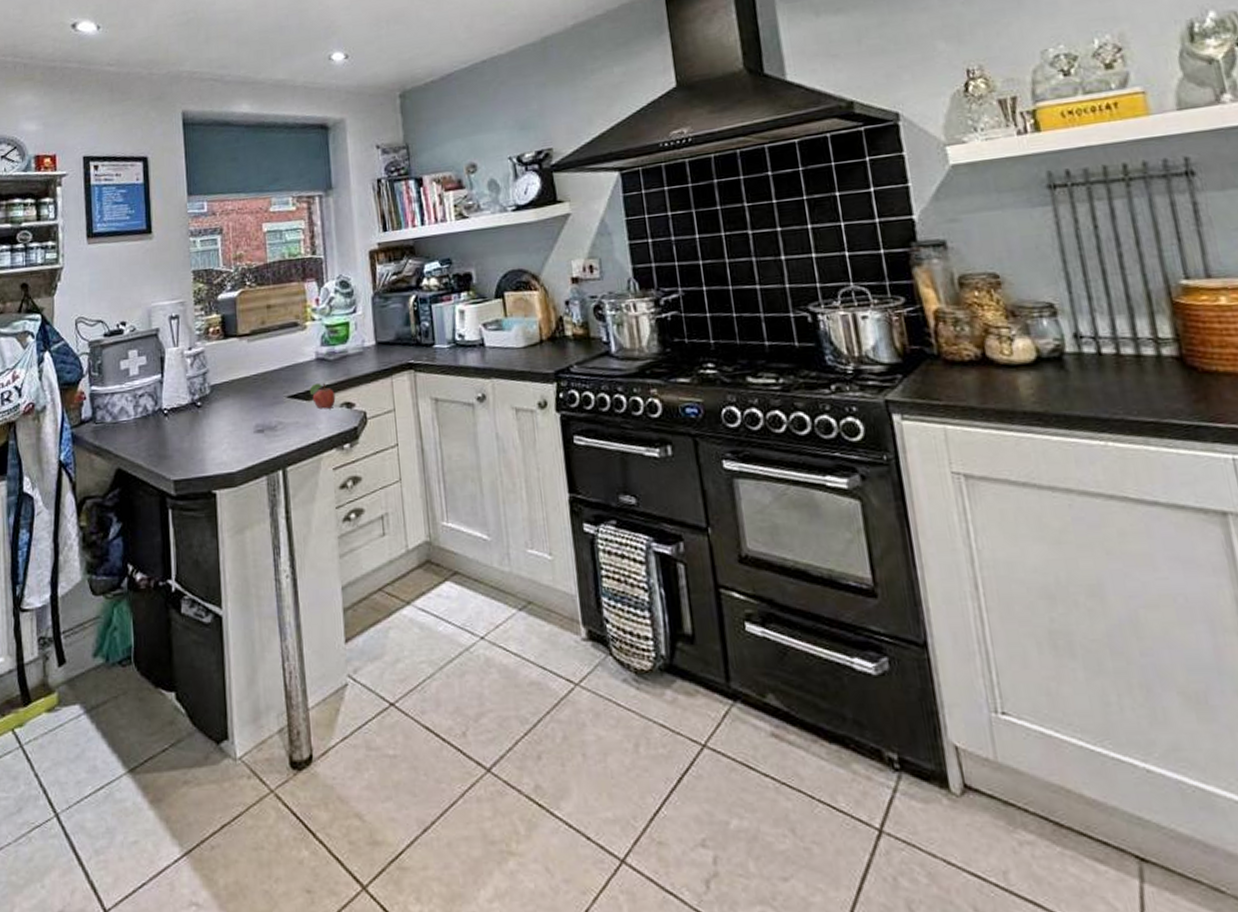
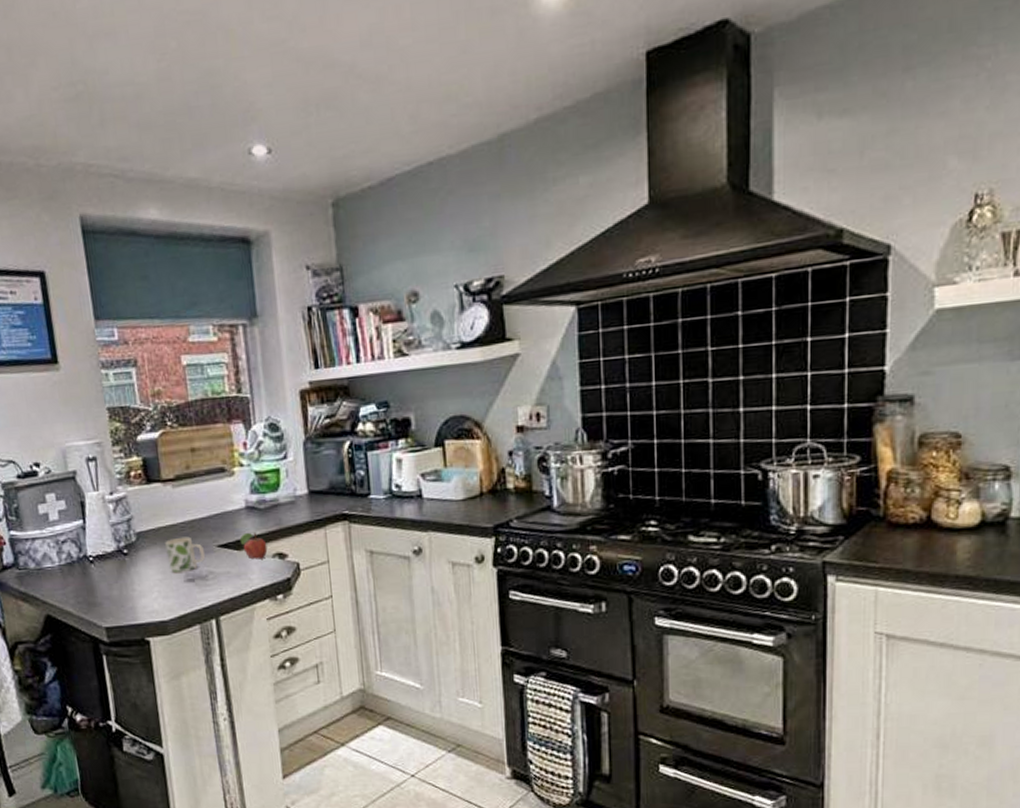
mug: none [237,388,276,425] -> present [165,536,206,574]

